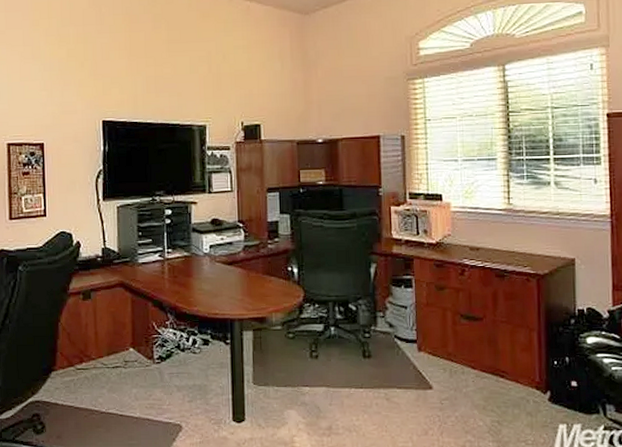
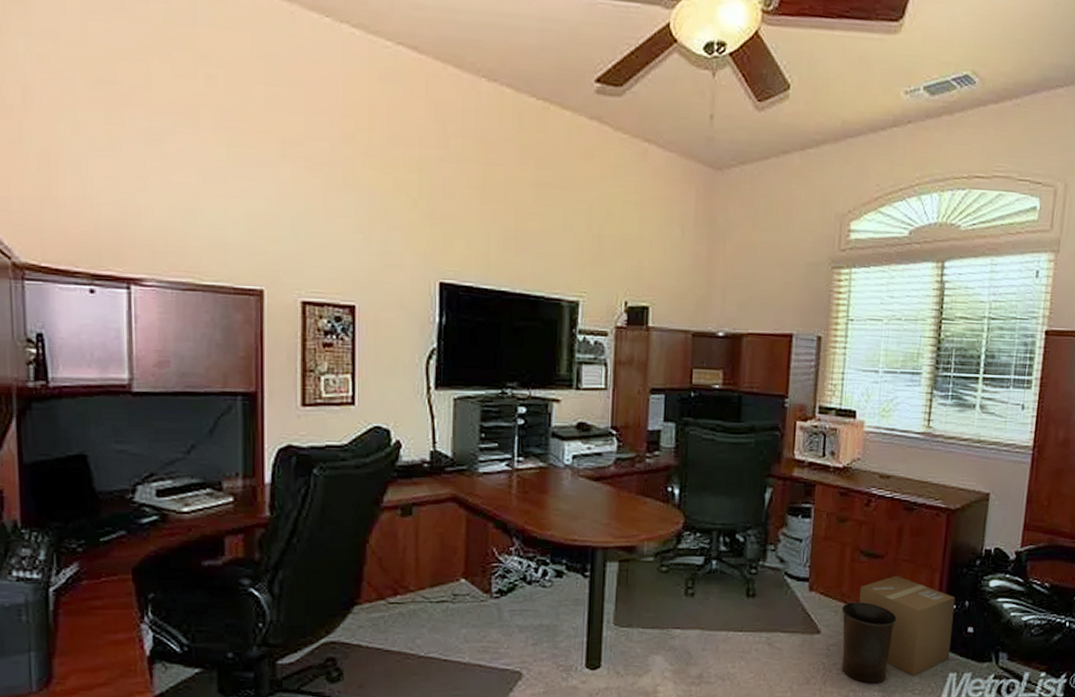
waste bin: none [449,360,502,435] -> present [841,602,897,684]
cardboard box: none [464,336,558,428] -> present [859,576,955,676]

